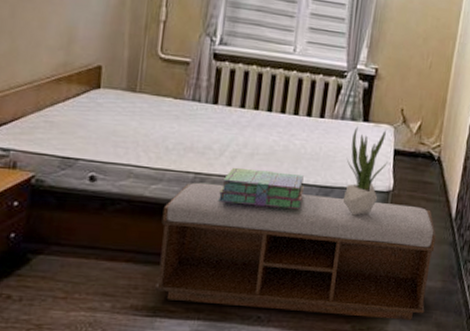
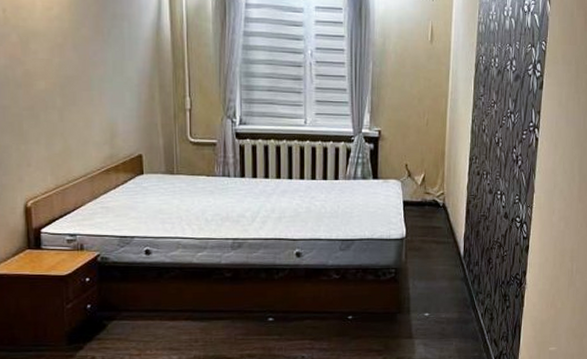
bench: present [155,182,437,320] -> none [210,246,449,349]
stack of books: present [218,168,304,209] -> none [256,231,328,262]
potted plant: present [342,126,388,216] -> none [363,184,399,263]

